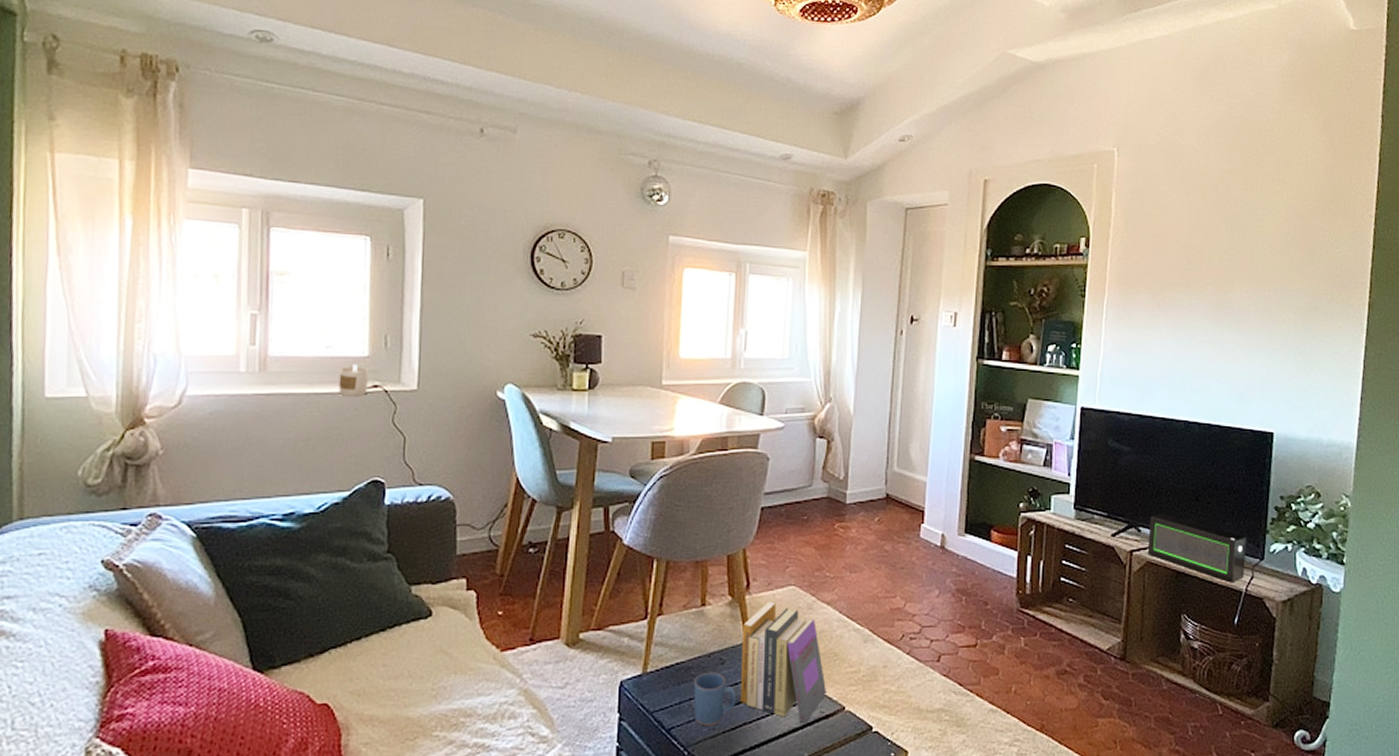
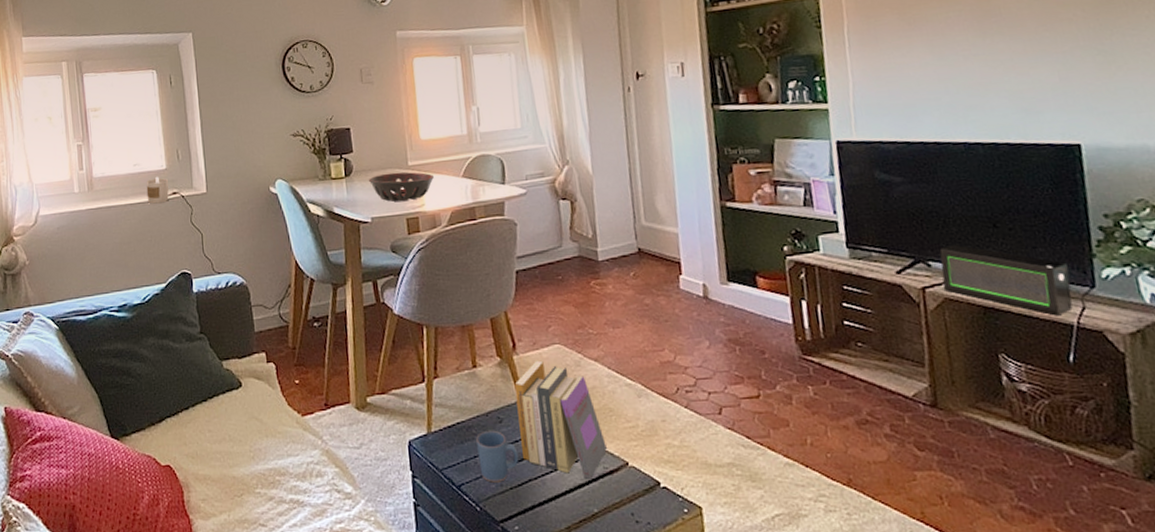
decorative bowl: none [614,390,688,423] -> present [368,172,434,202]

